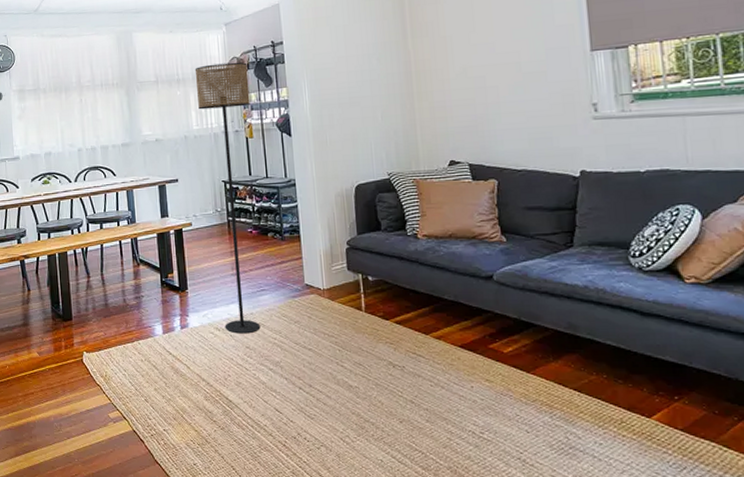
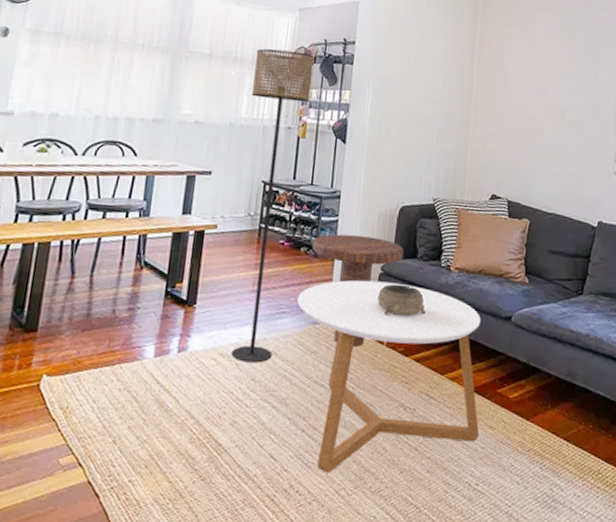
coffee table: none [274,255,477,423] -> present [297,280,481,473]
side table: none [278,216,367,314] -> present [312,234,403,347]
decorative bowl: none [348,256,400,285] -> present [377,284,427,316]

